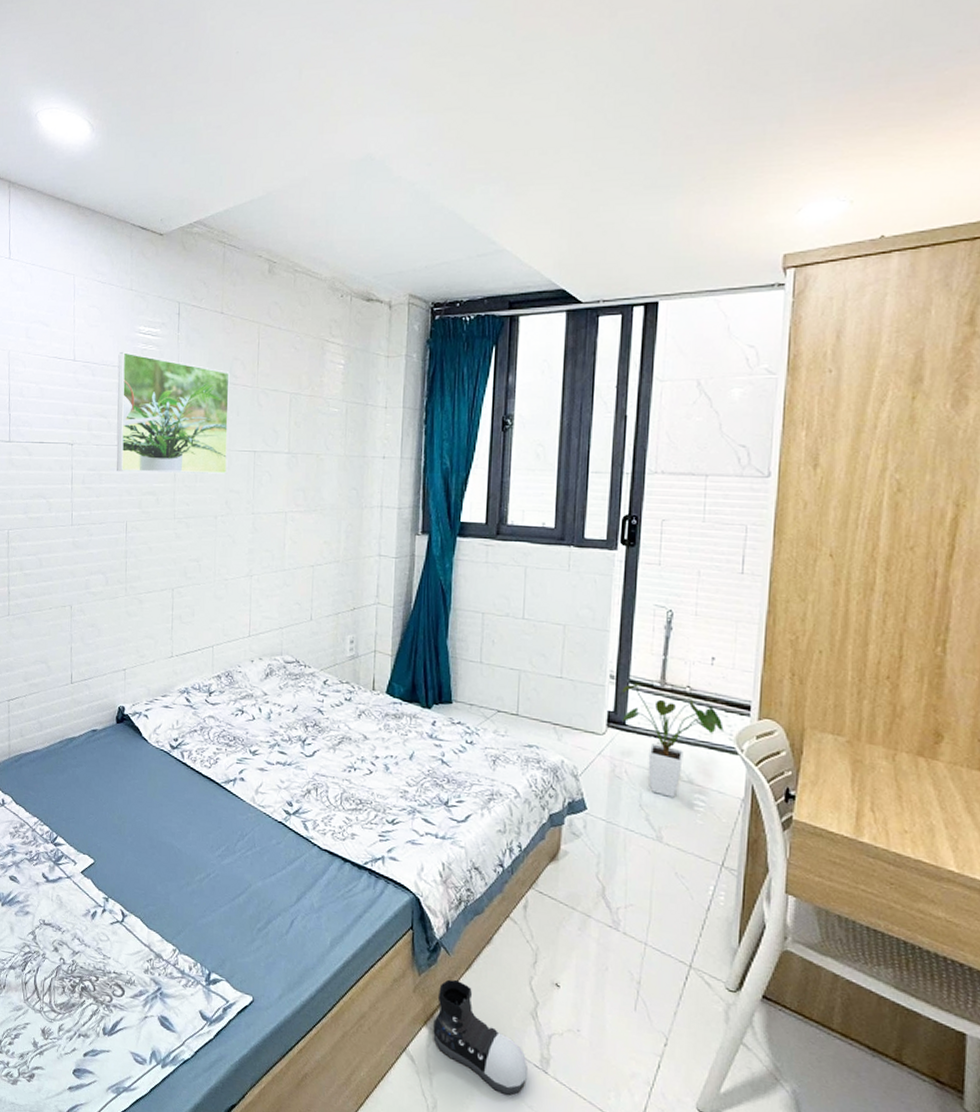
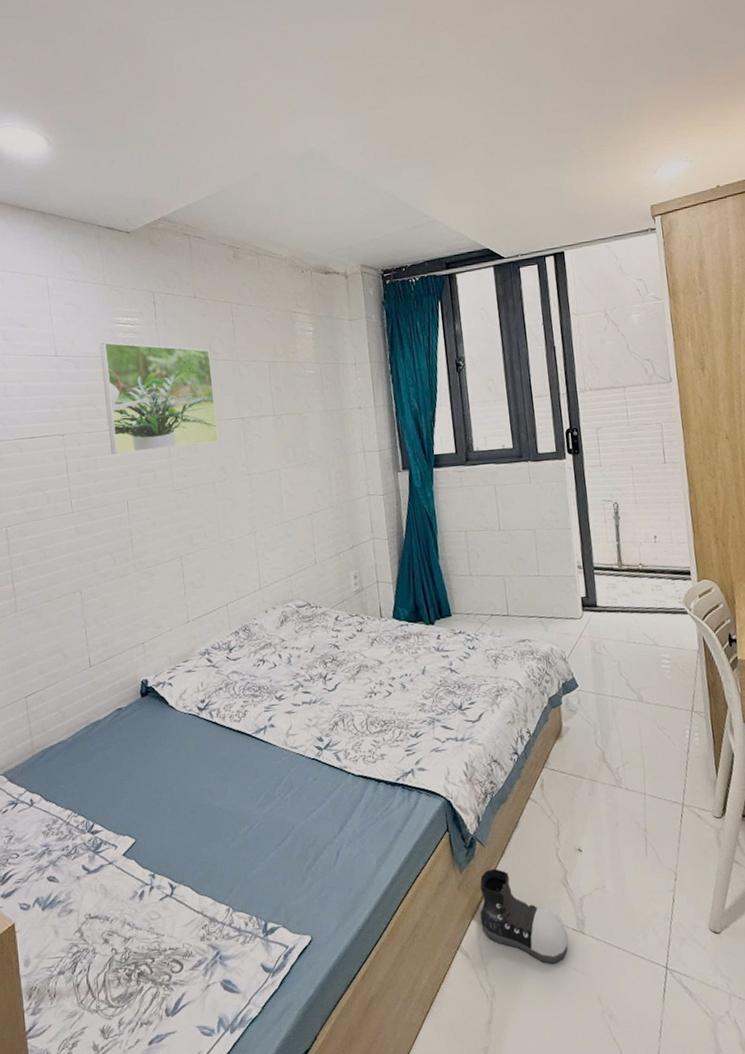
house plant: present [622,682,724,798] -> none [589,567,674,662]

